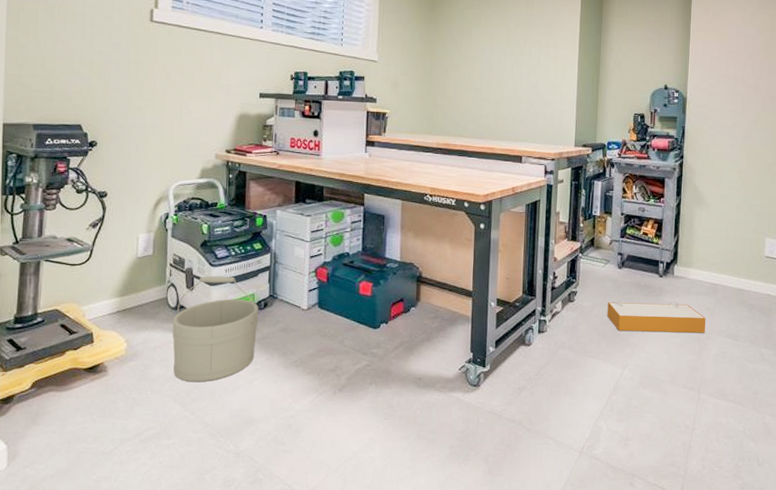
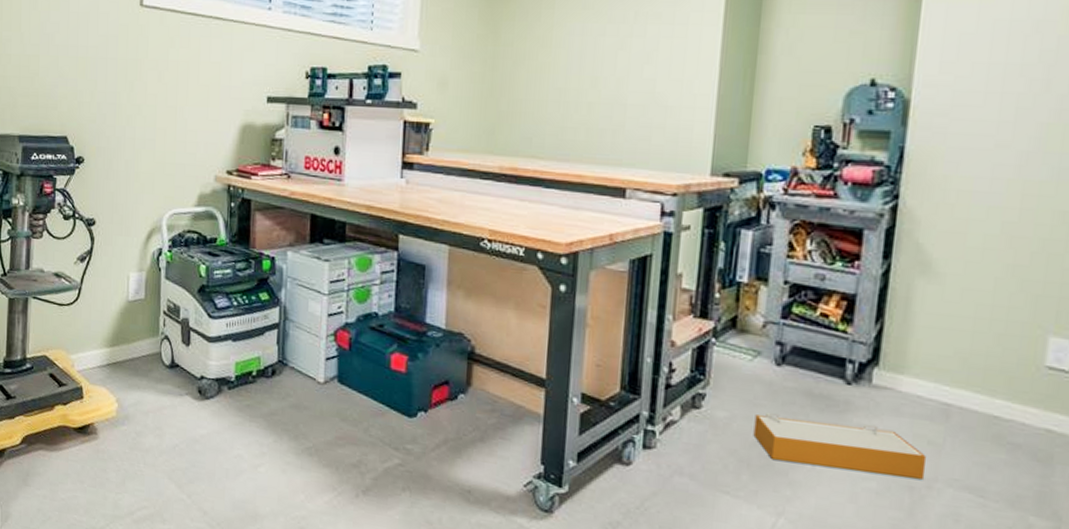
bucket: present [172,276,259,383] -> none [166,329,266,461]

